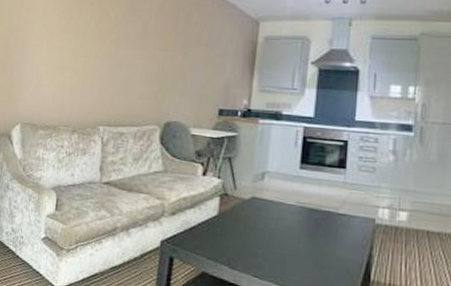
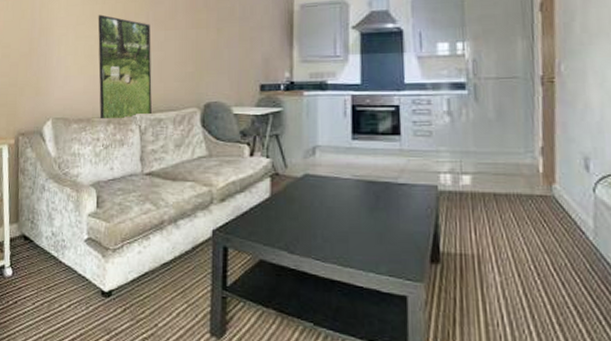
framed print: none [65,29,121,129] -> present [97,14,152,118]

